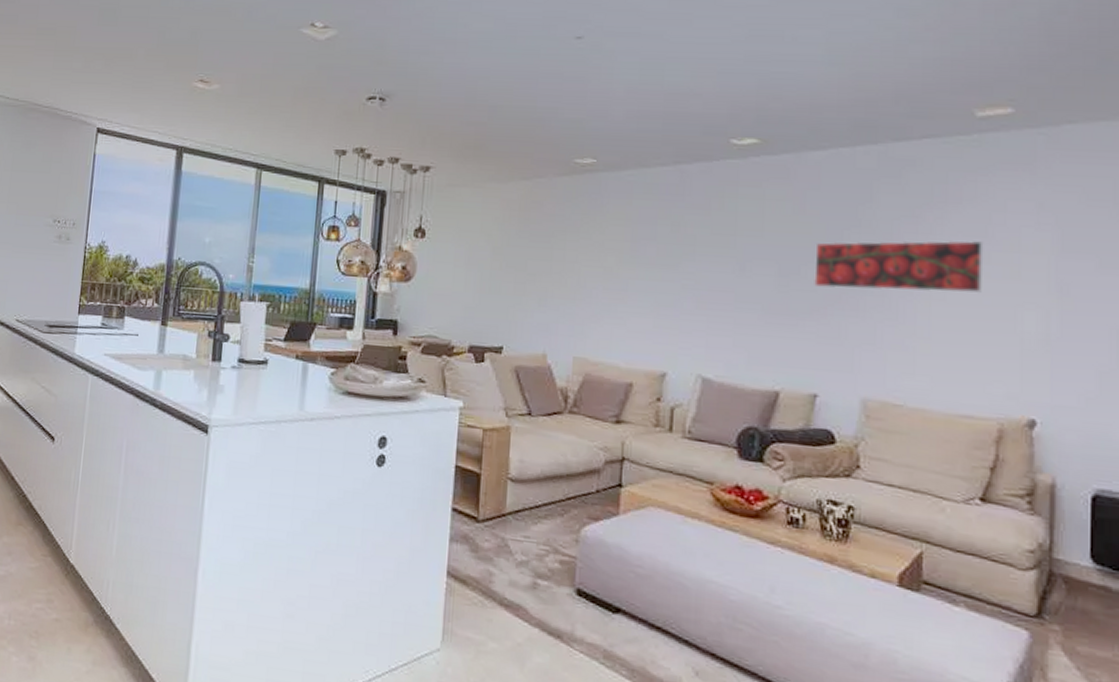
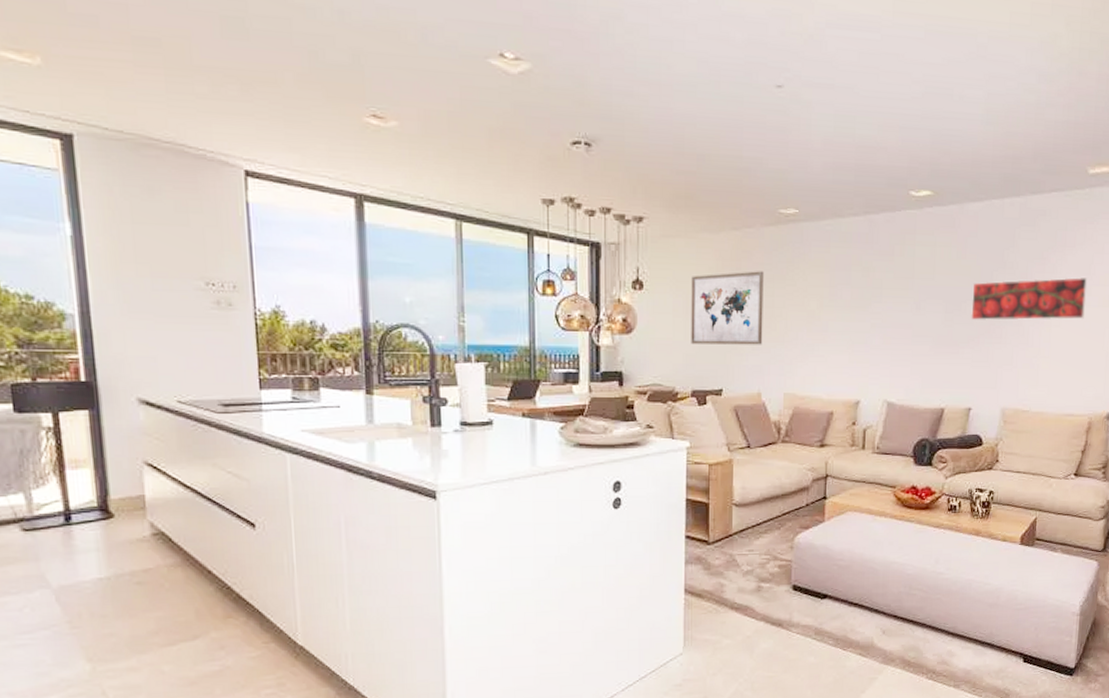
wall art: none [471,222,555,302] -> present [691,271,764,345]

